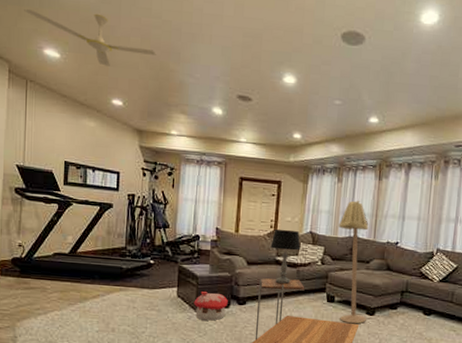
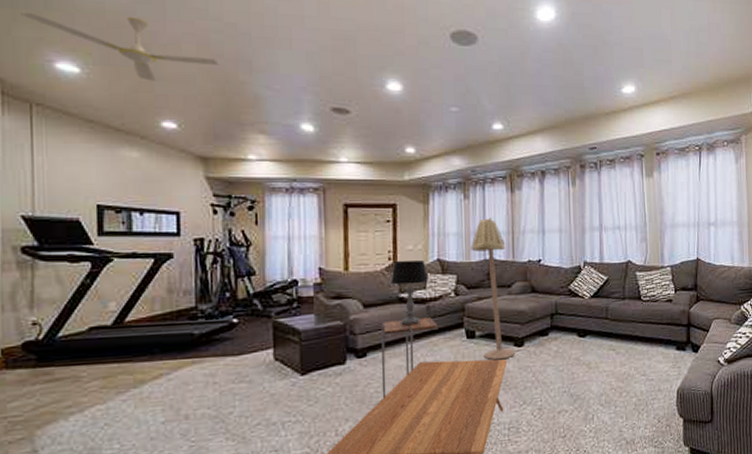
toy house: present [194,291,228,321] -> none [297,348,343,385]

